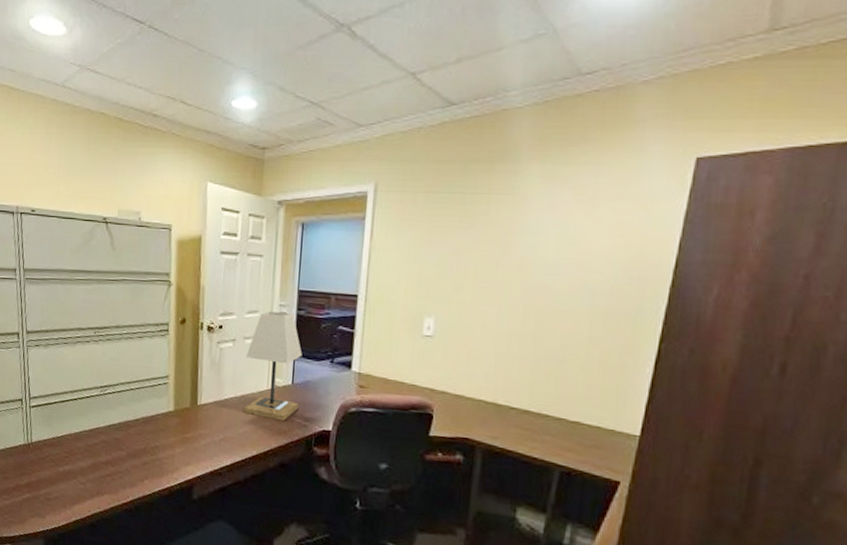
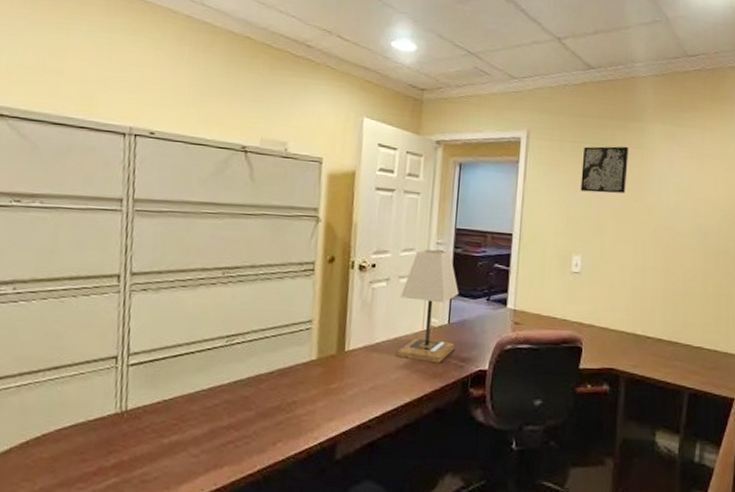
wall art: none [435,193,496,249] -> present [580,146,629,194]

